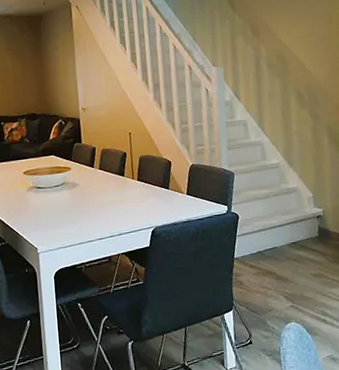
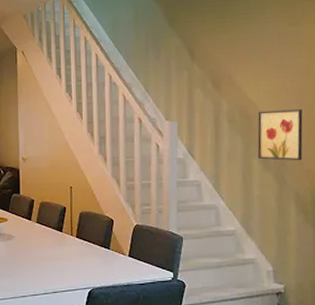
wall art: none [292,52,332,98] -> present [257,109,303,161]

